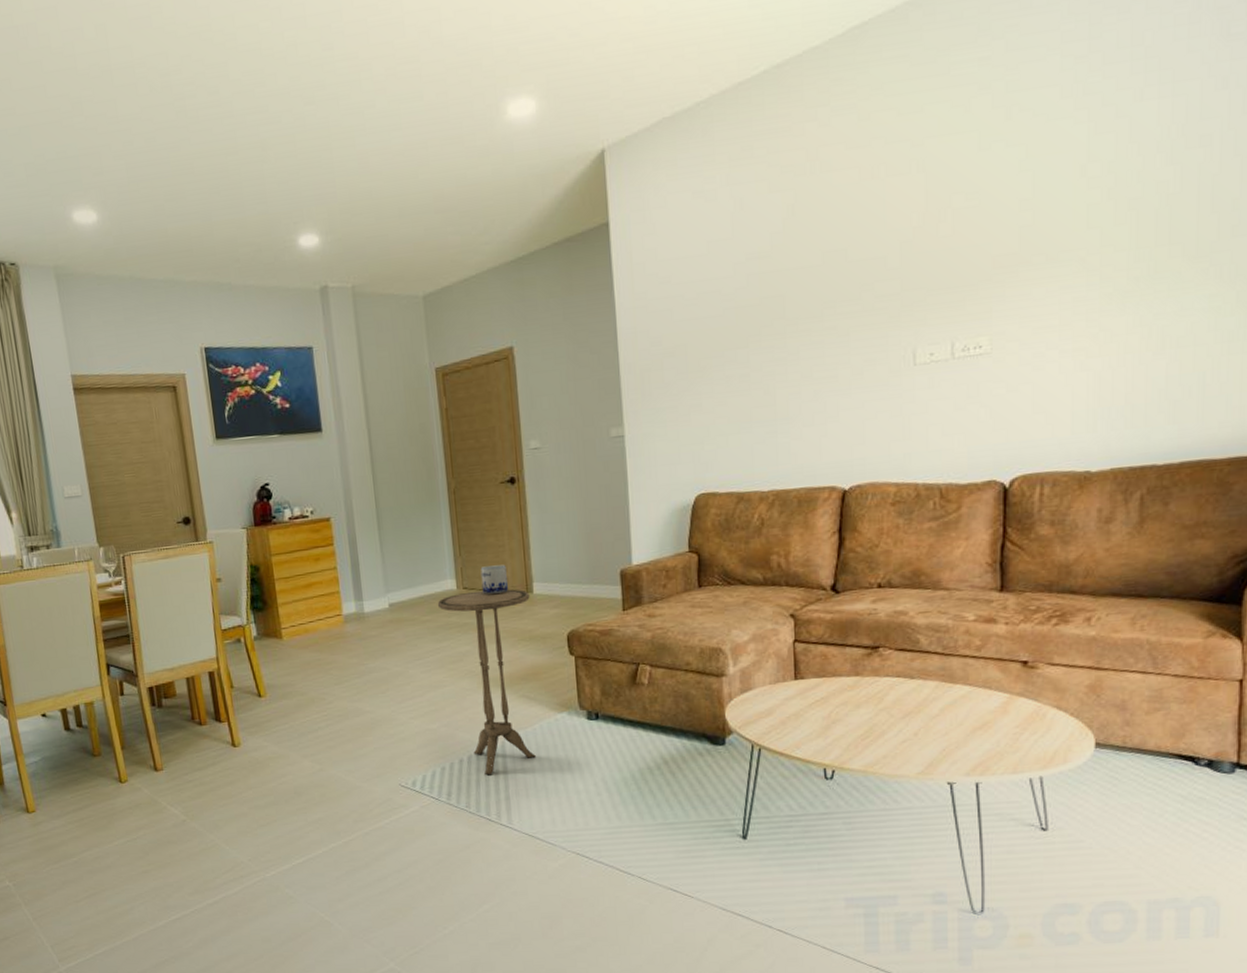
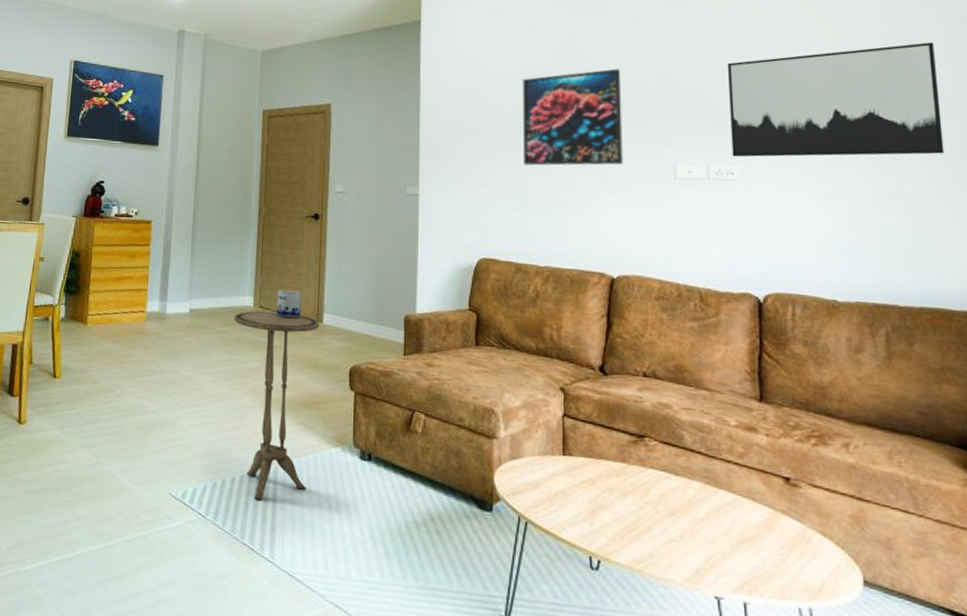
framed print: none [735,241,855,380] -> present [522,68,623,166]
wall art: none [979,137,1232,327] -> present [727,42,945,158]

